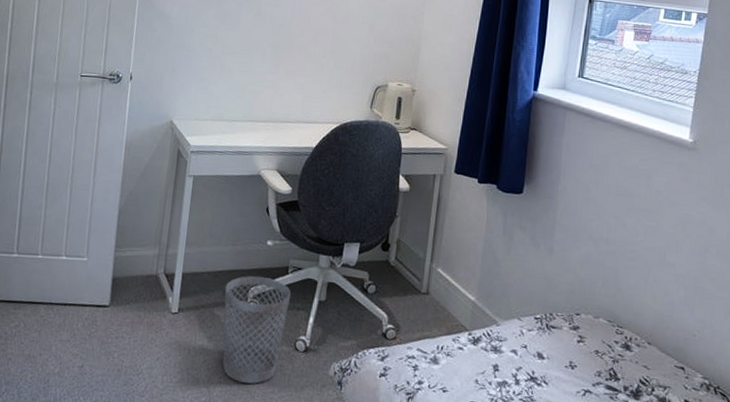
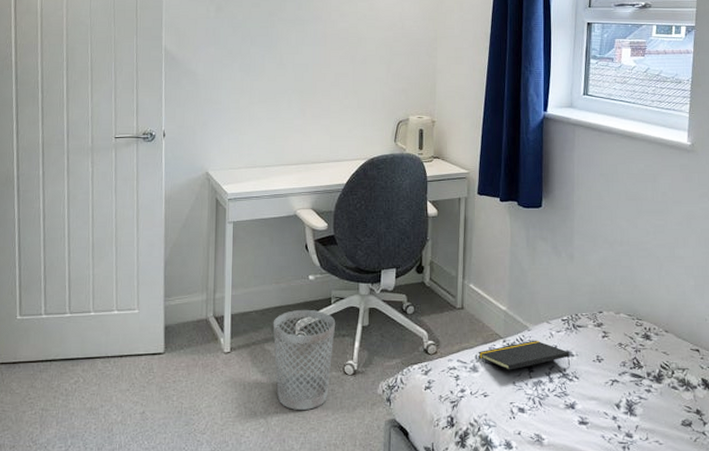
notepad: none [440,336,540,370] -> present [478,340,570,370]

